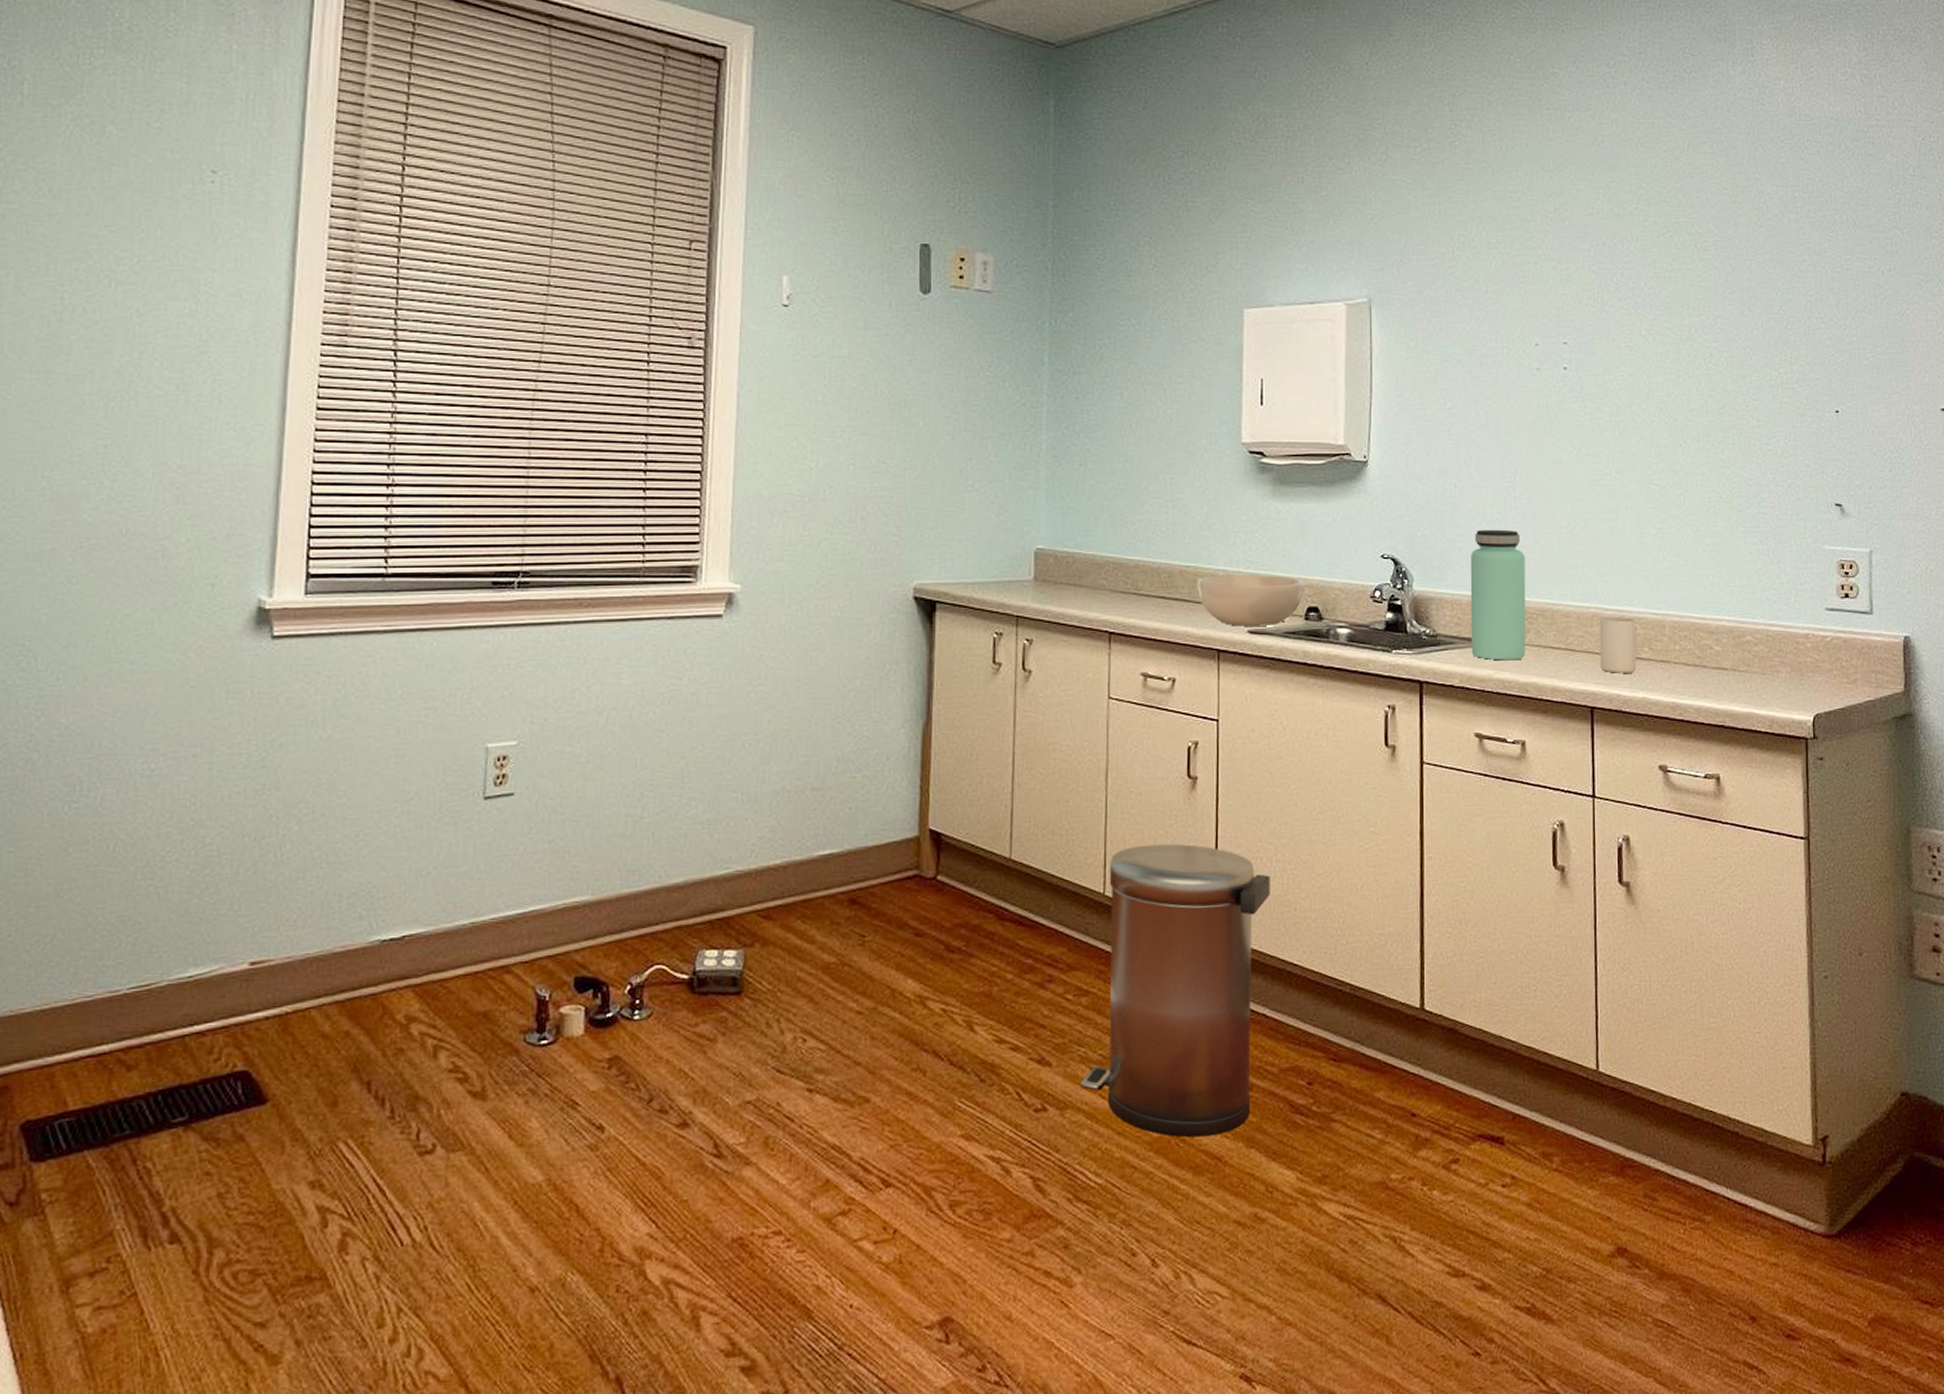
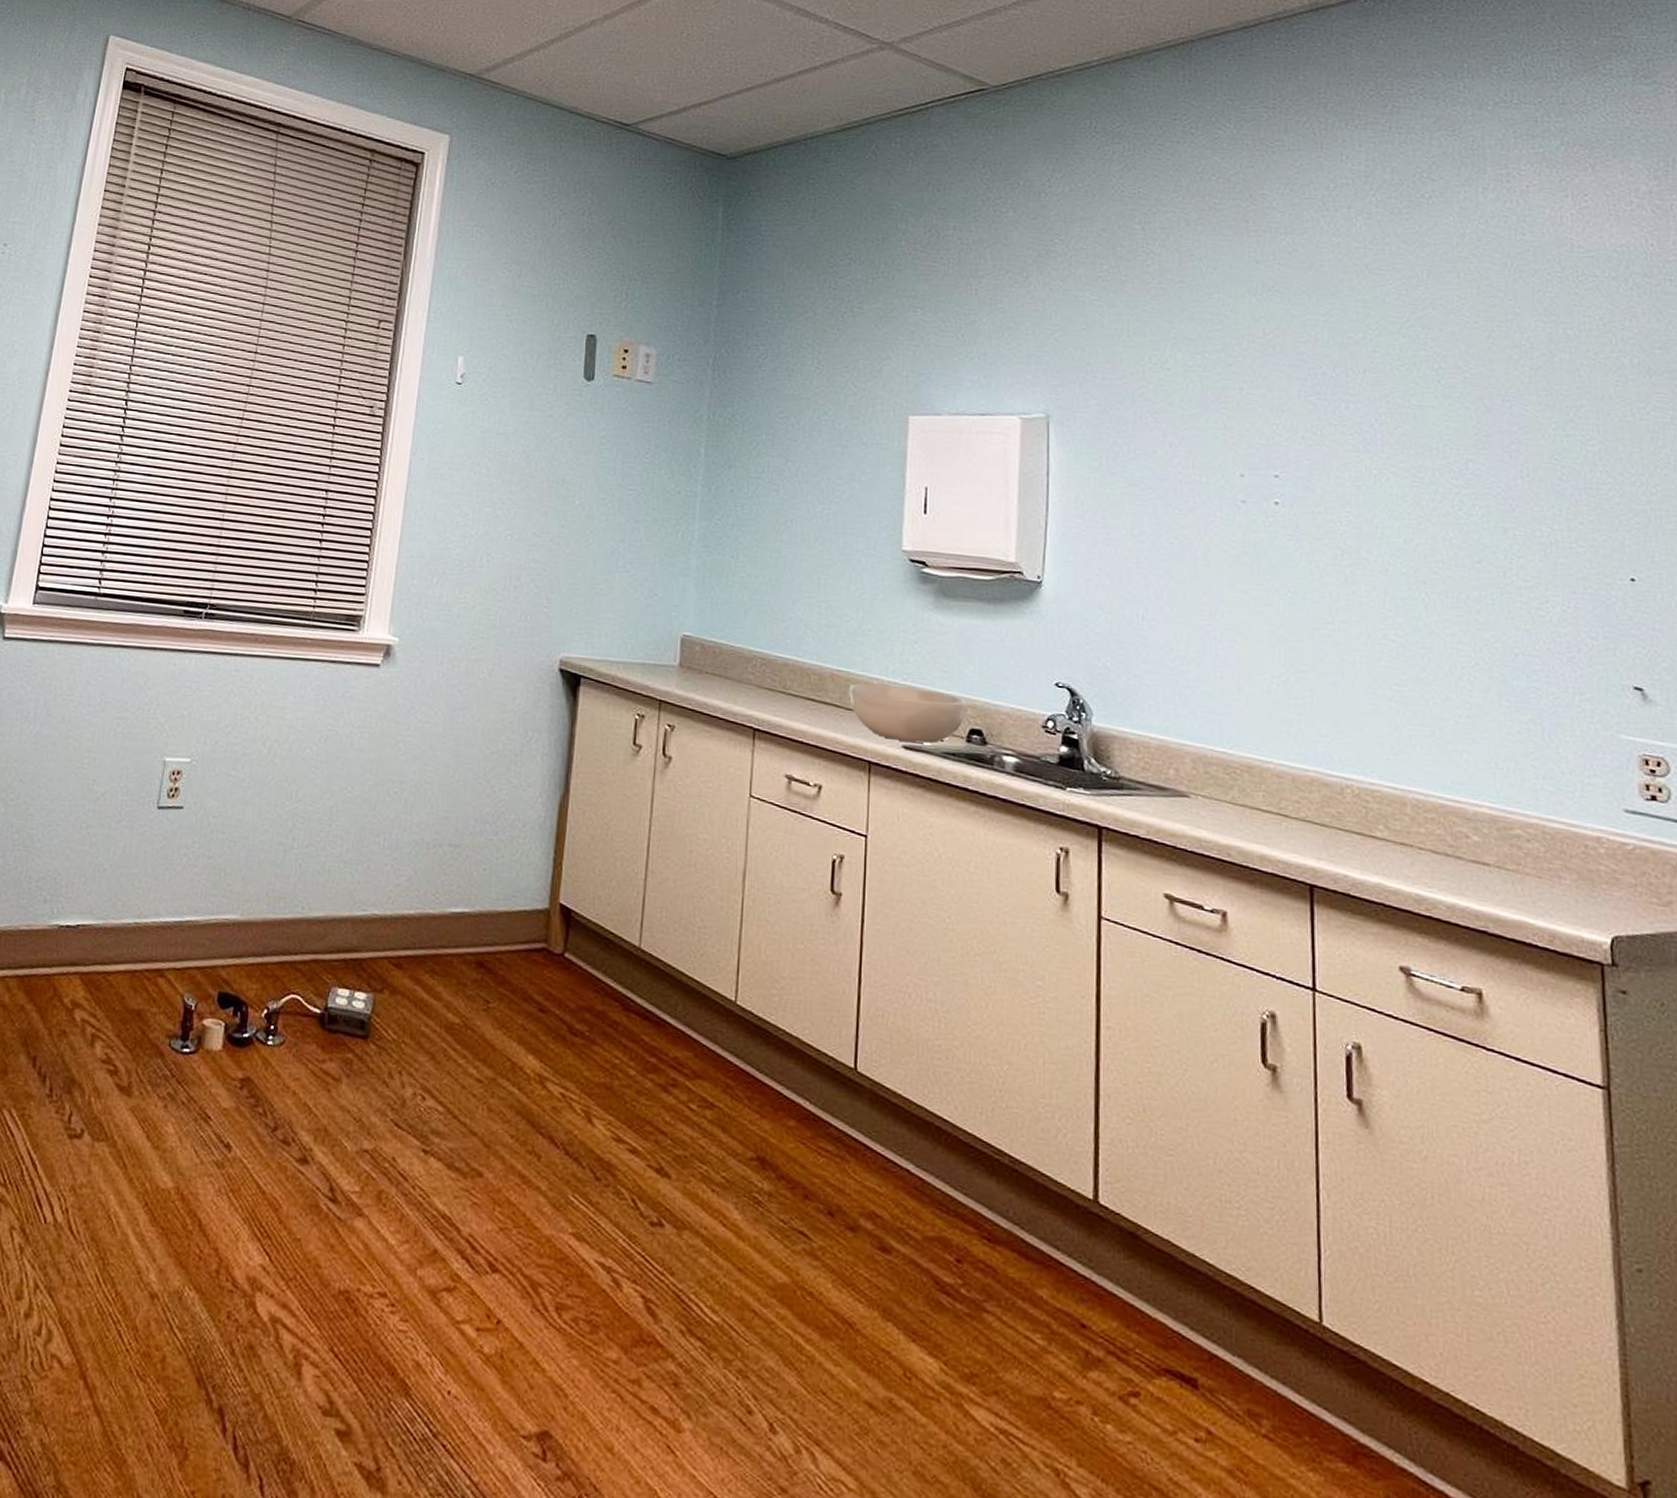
pedal bin: present [1080,844,1270,1138] -> none [700,956,919,1297]
bottle: present [1470,529,1526,661] -> none [1160,668,1228,819]
cup: present [1599,616,1637,673] -> none [1320,782,1370,853]

